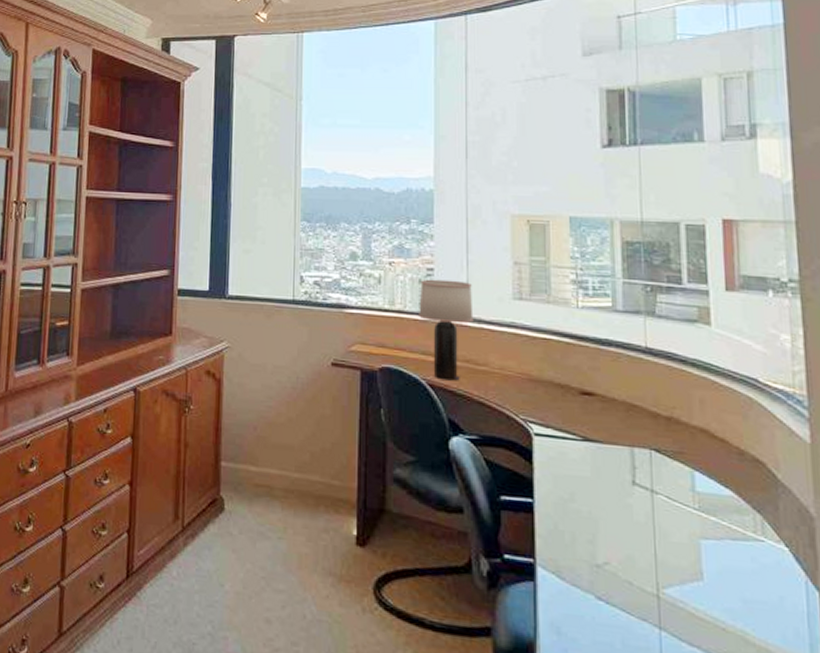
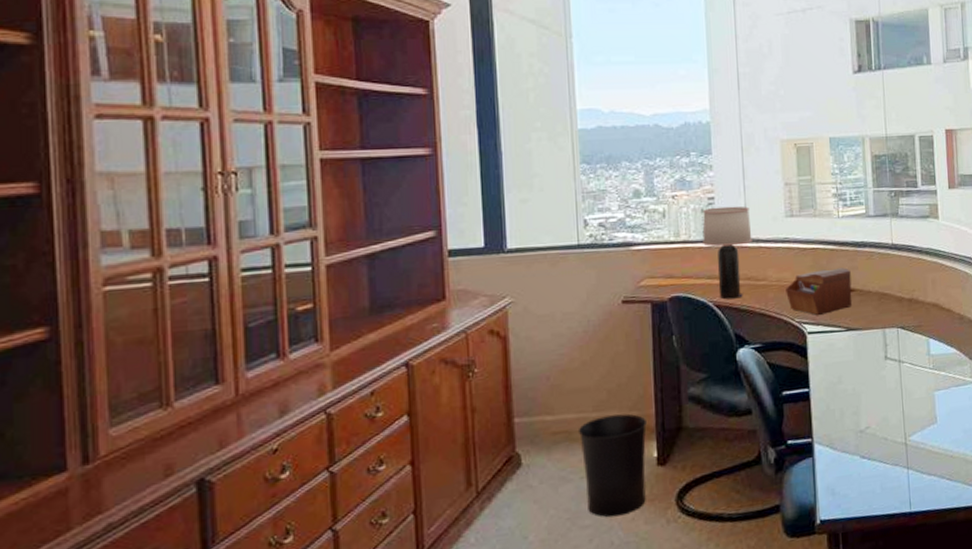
waste bin: none [279,479,348,590] -> present [578,413,647,517]
sewing box: none [508,364,592,416] -> present [784,267,852,315]

